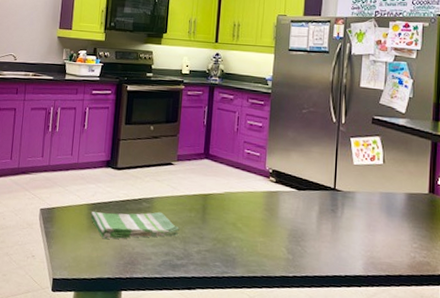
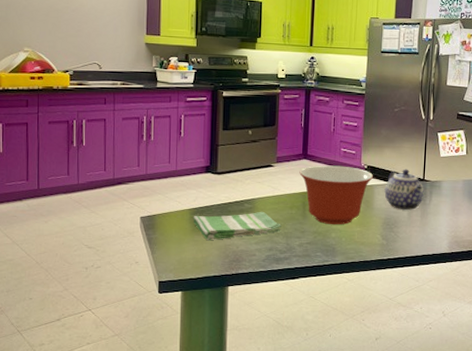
mixing bowl: none [200,166,279,233] -> present [299,165,374,225]
teapot: none [290,175,335,223] -> present [384,169,424,211]

